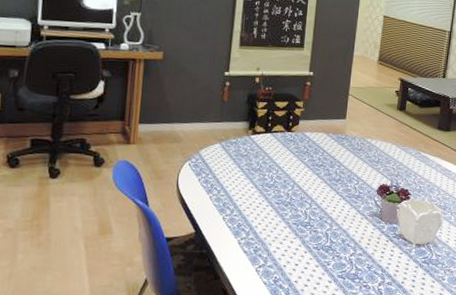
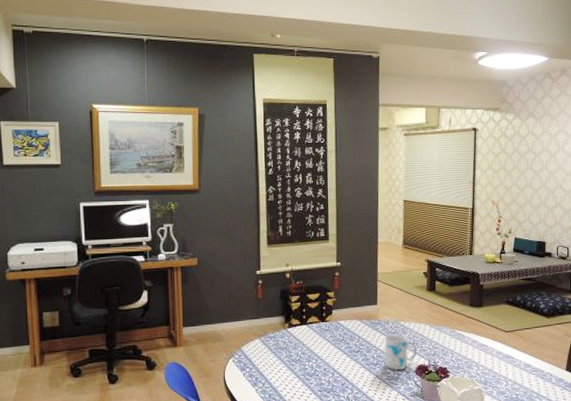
mug: none [346,152,381,188] -> present [384,335,417,370]

